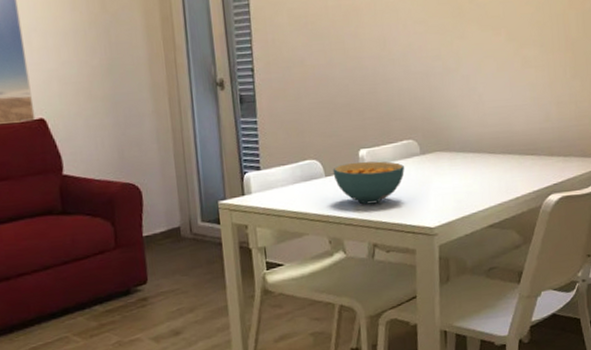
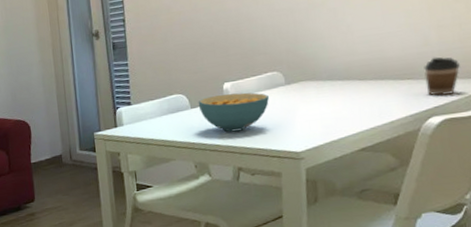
coffee cup: none [545,133,575,174] -> present [424,56,460,96]

